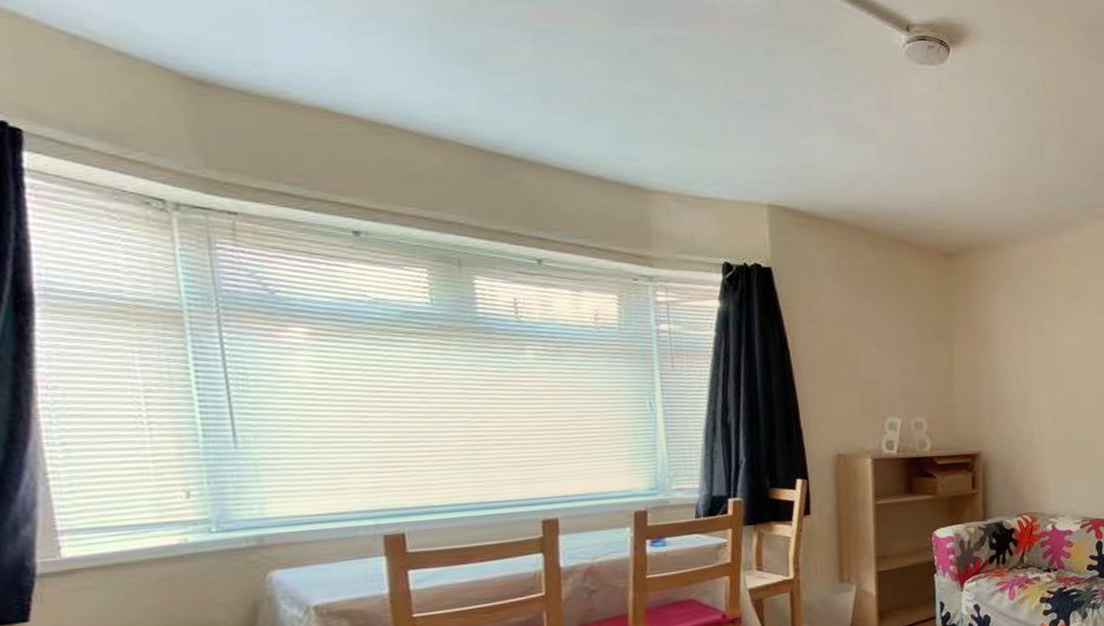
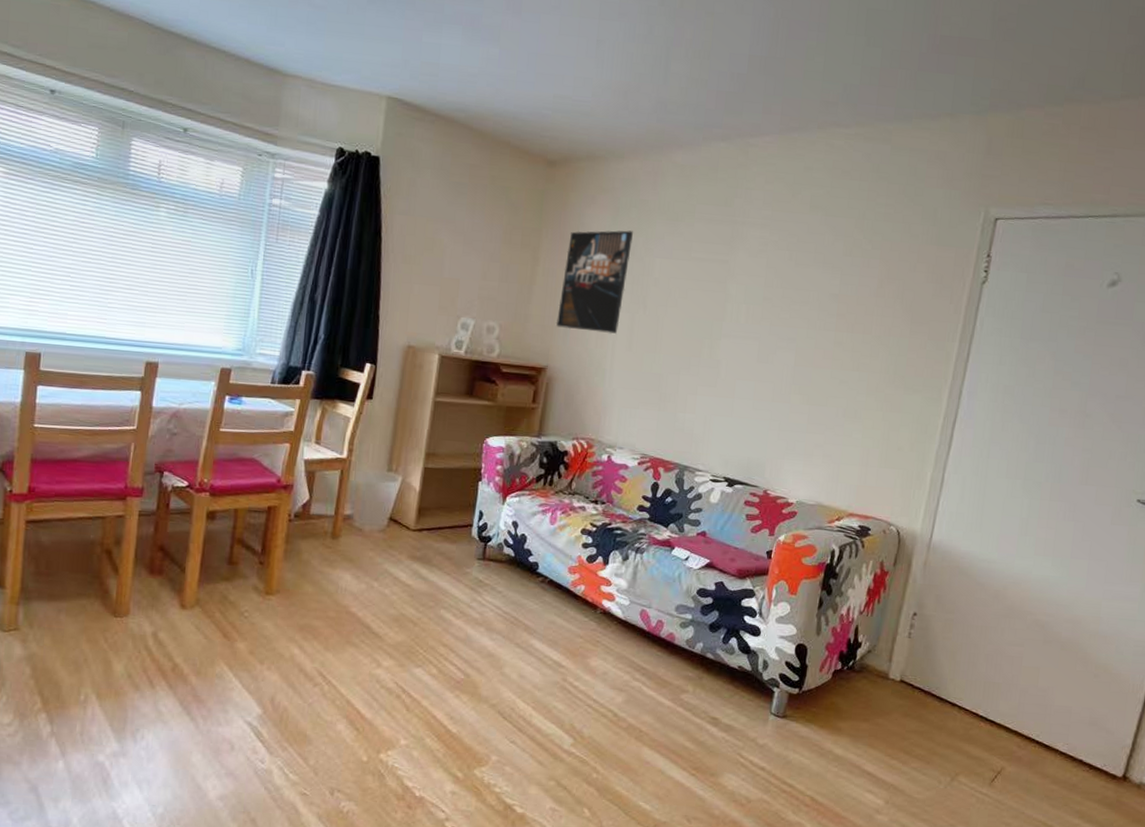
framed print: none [979,312,1041,413] -> present [555,230,634,334]

